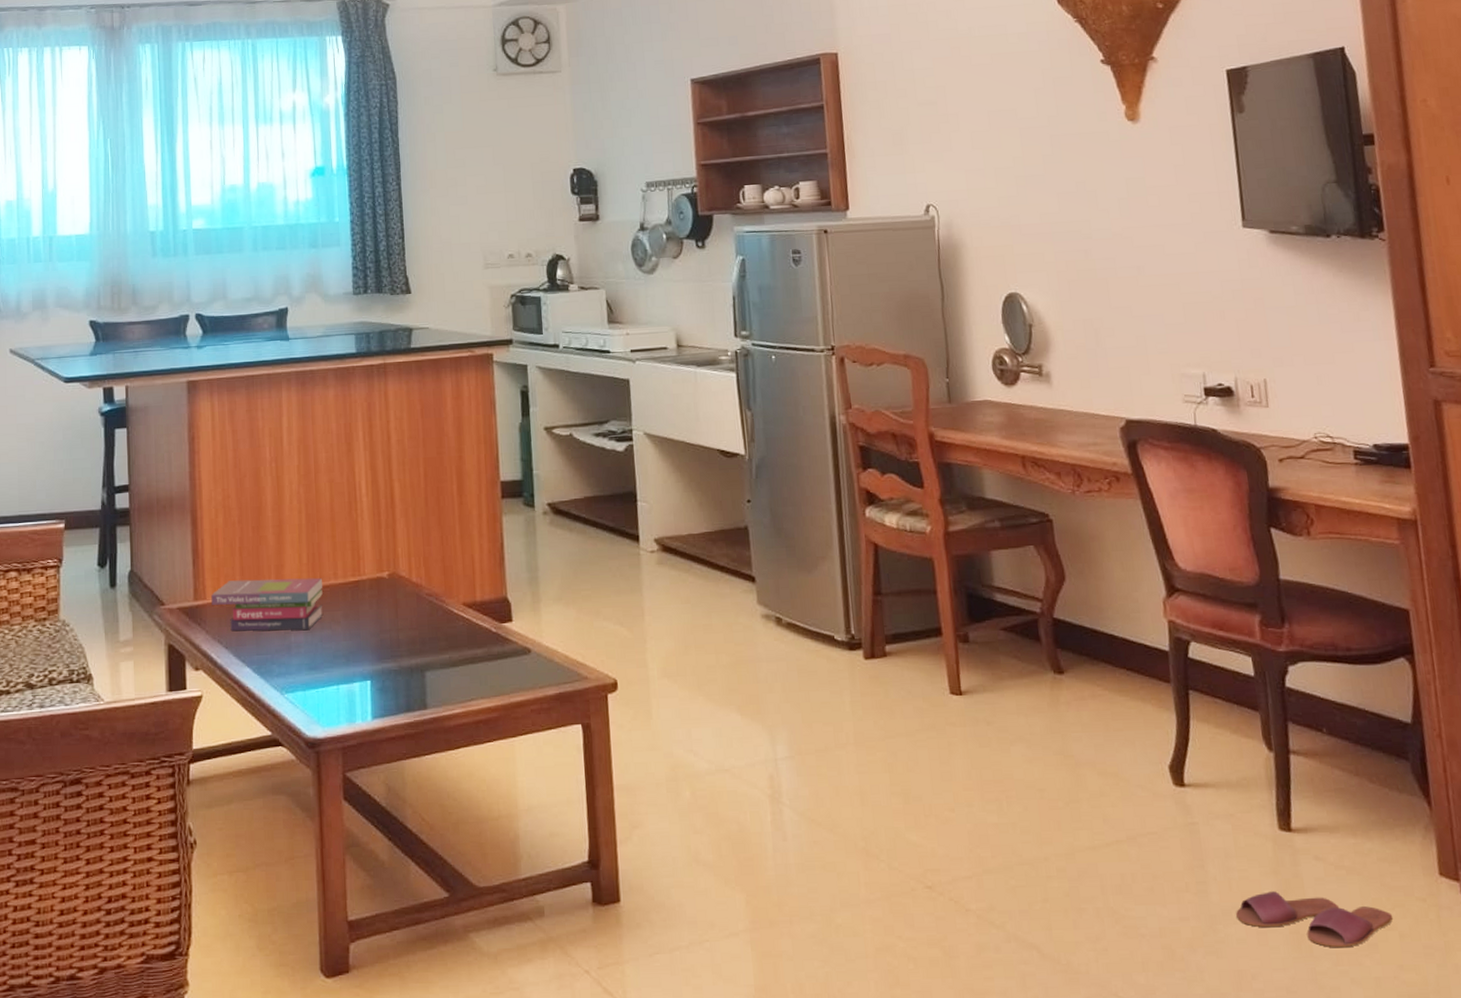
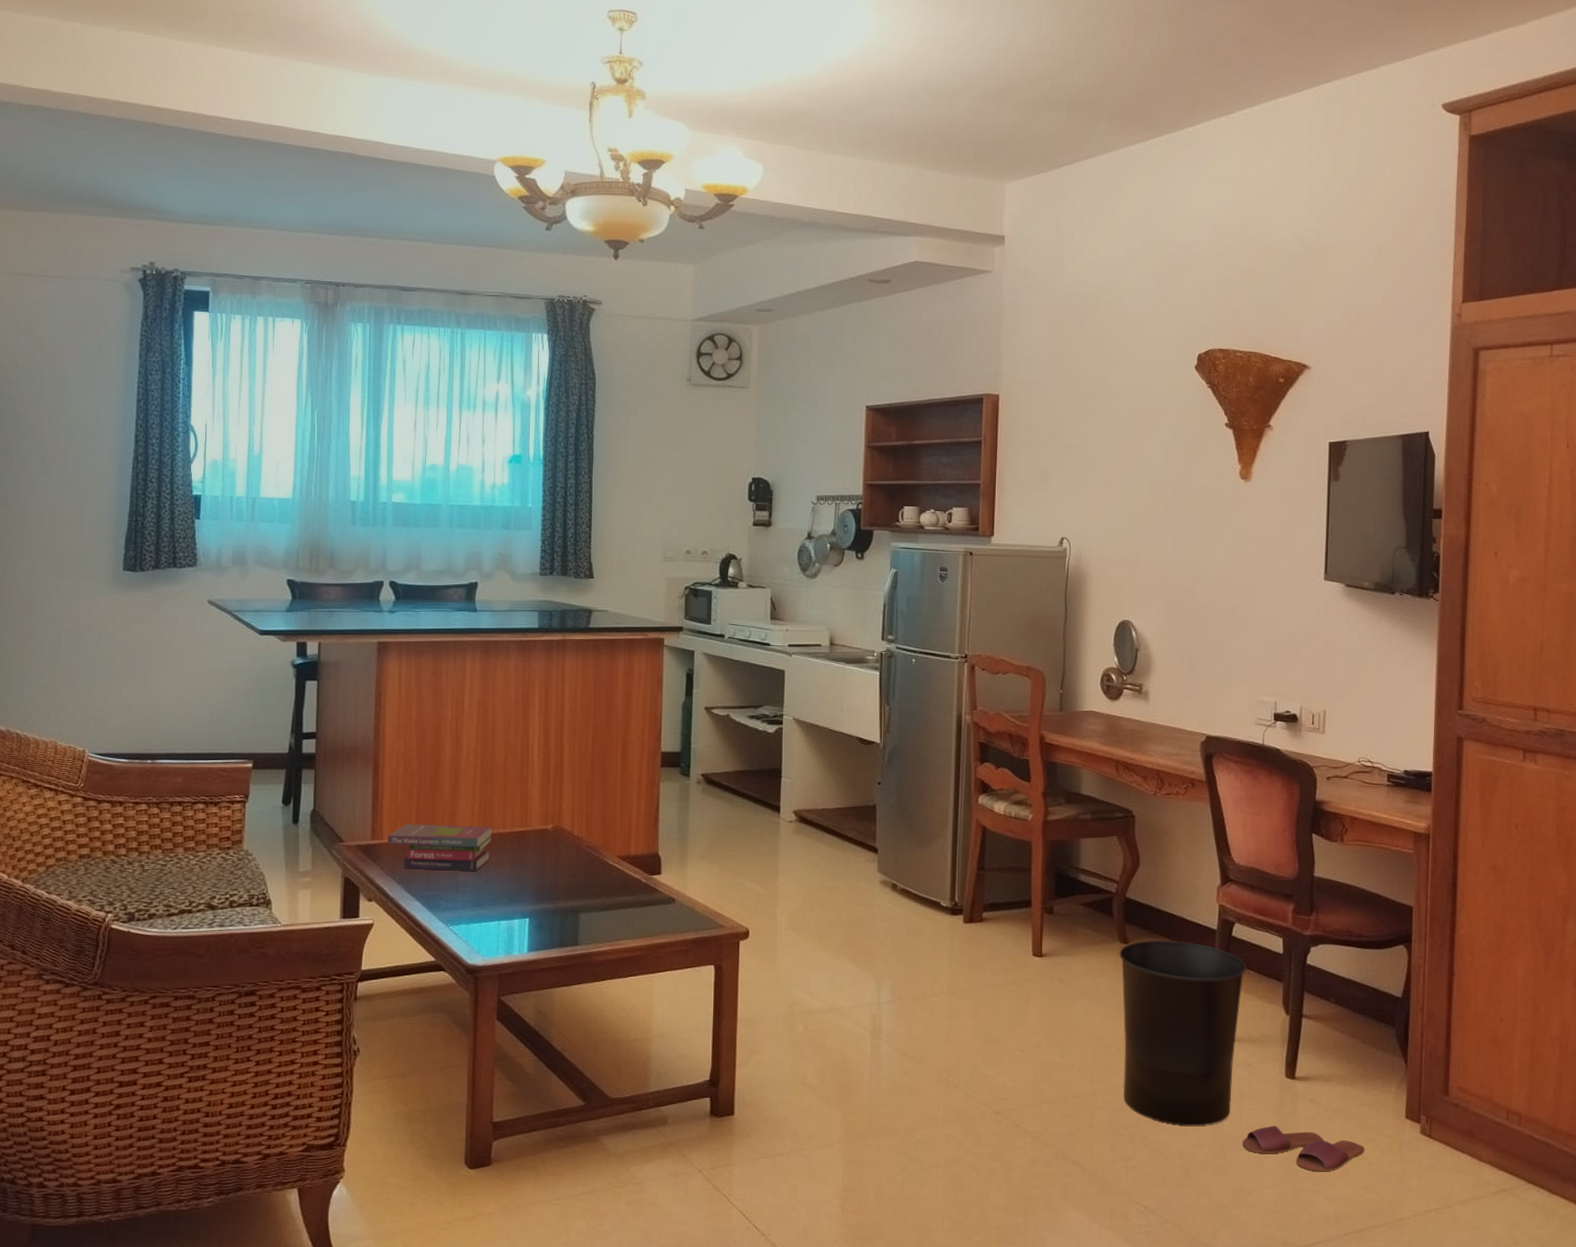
waste bin: none [1053,667,1216,895] -> present [1119,941,1246,1126]

